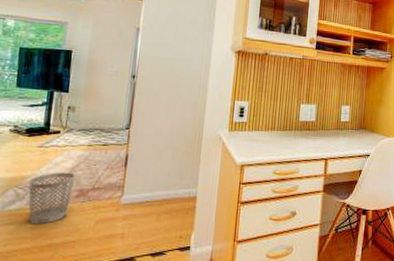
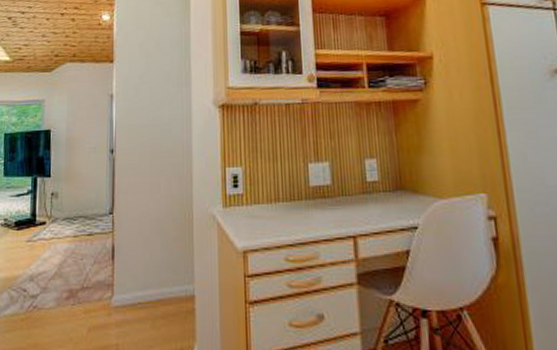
wastebasket: present [28,172,76,225] -> none [21,269,64,333]

